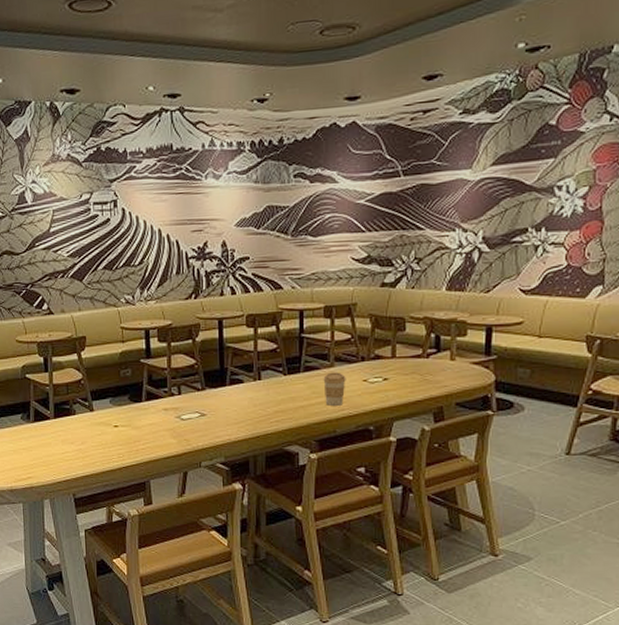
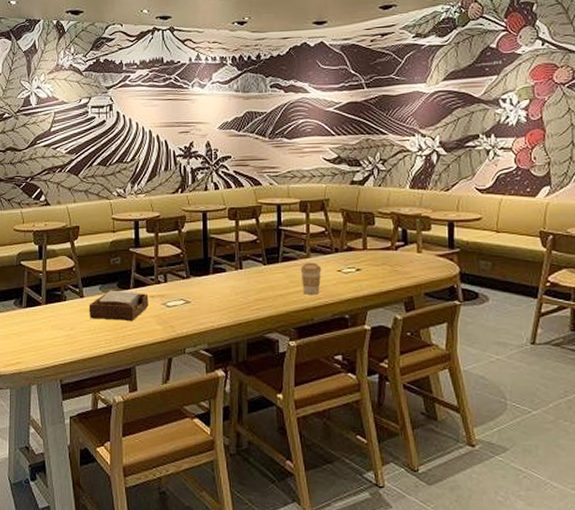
napkin holder: none [99,403,162,434] -> present [88,290,149,321]

